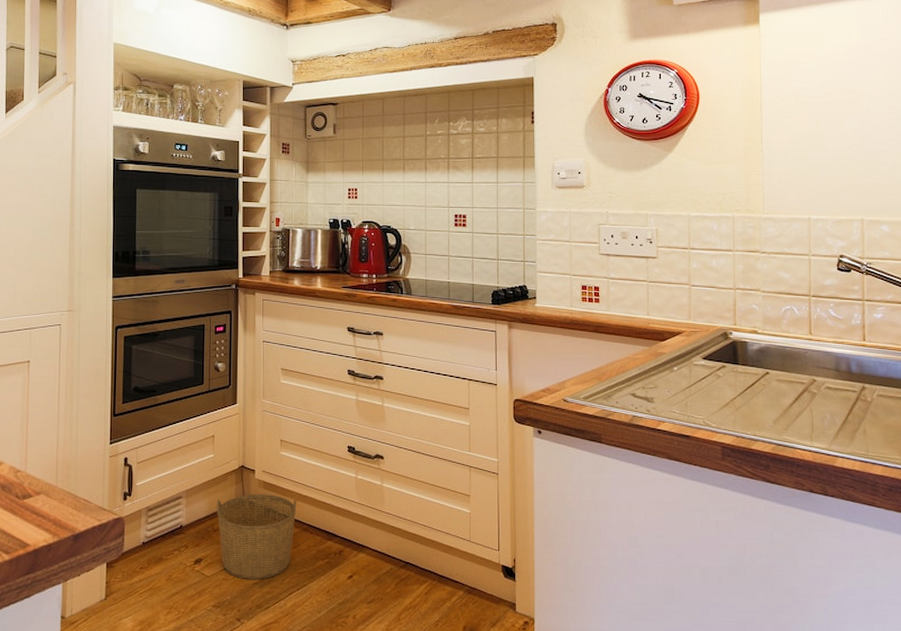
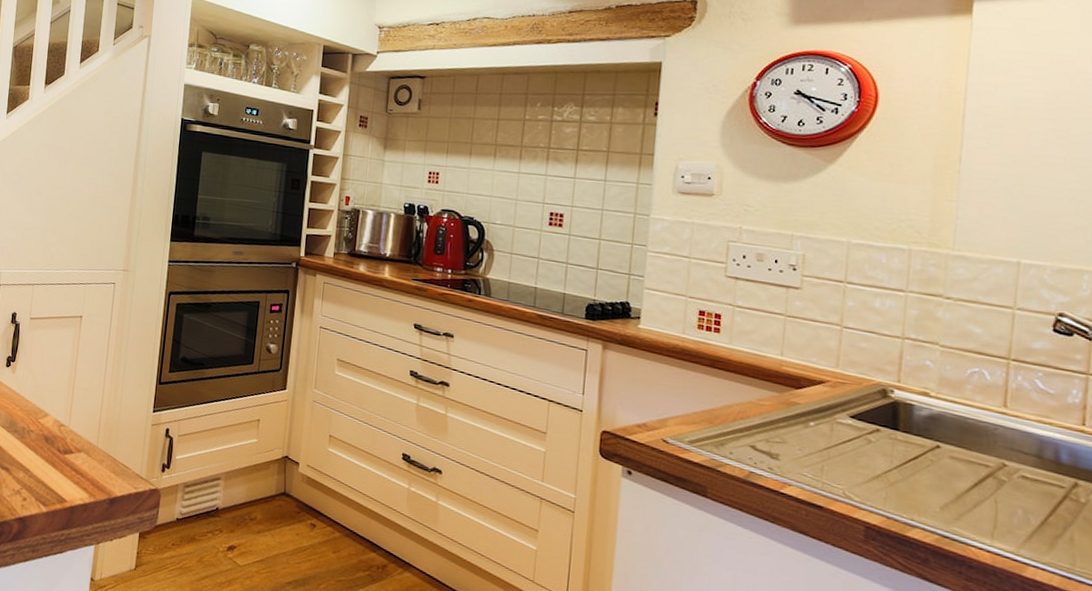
basket: present [216,494,297,579] -> none [254,487,342,580]

